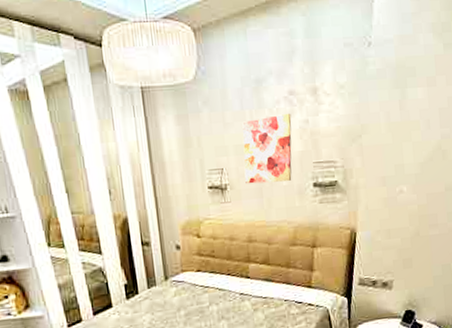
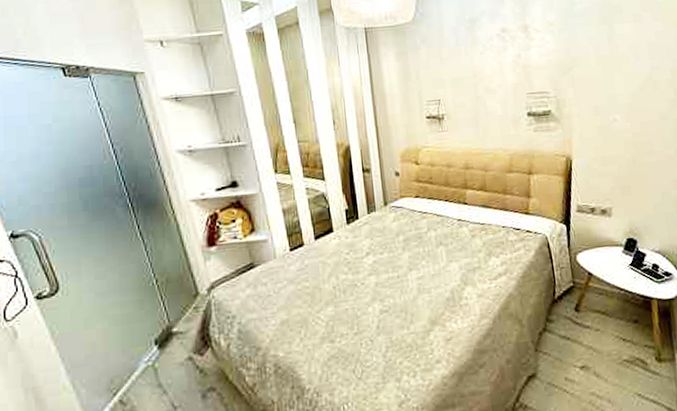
wall art: present [242,113,292,184] -> none [458,48,507,114]

